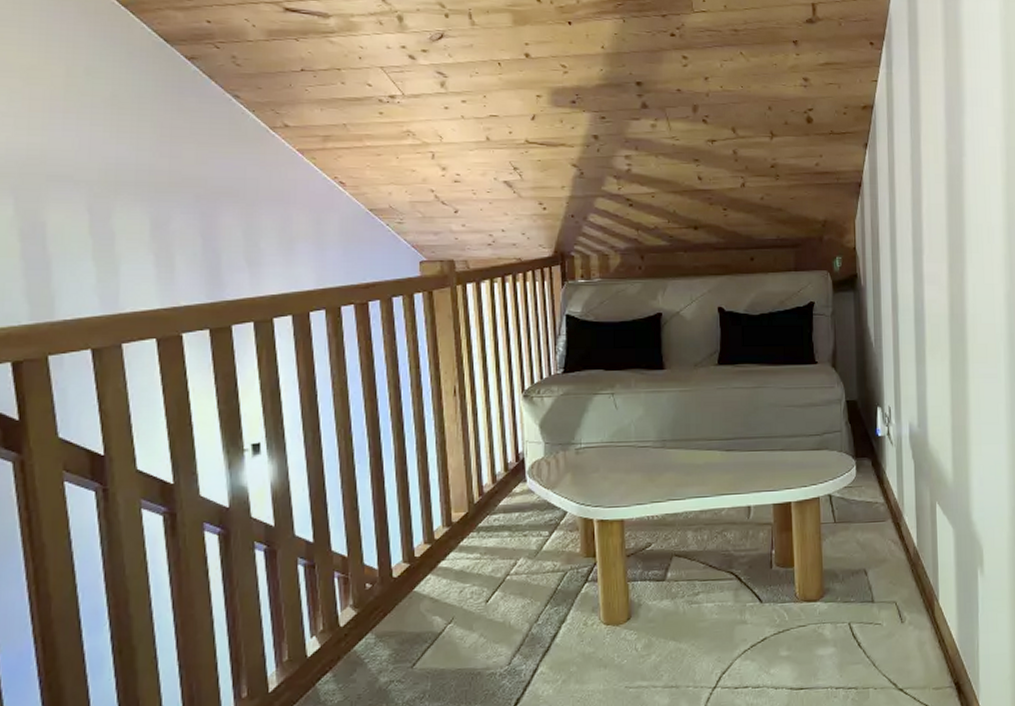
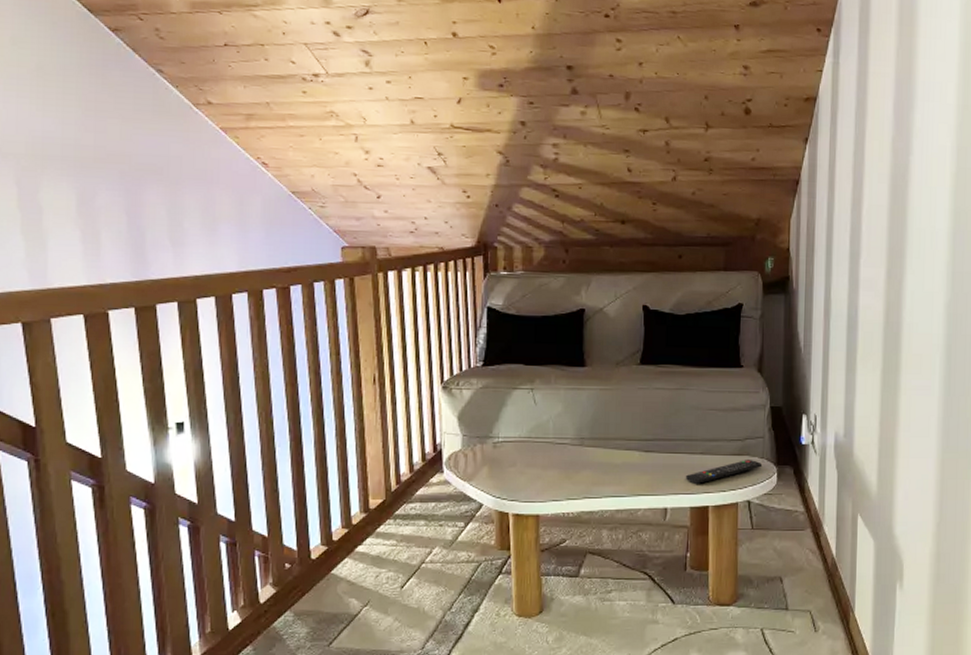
remote control: none [766,454,842,482] -> present [685,460,763,485]

